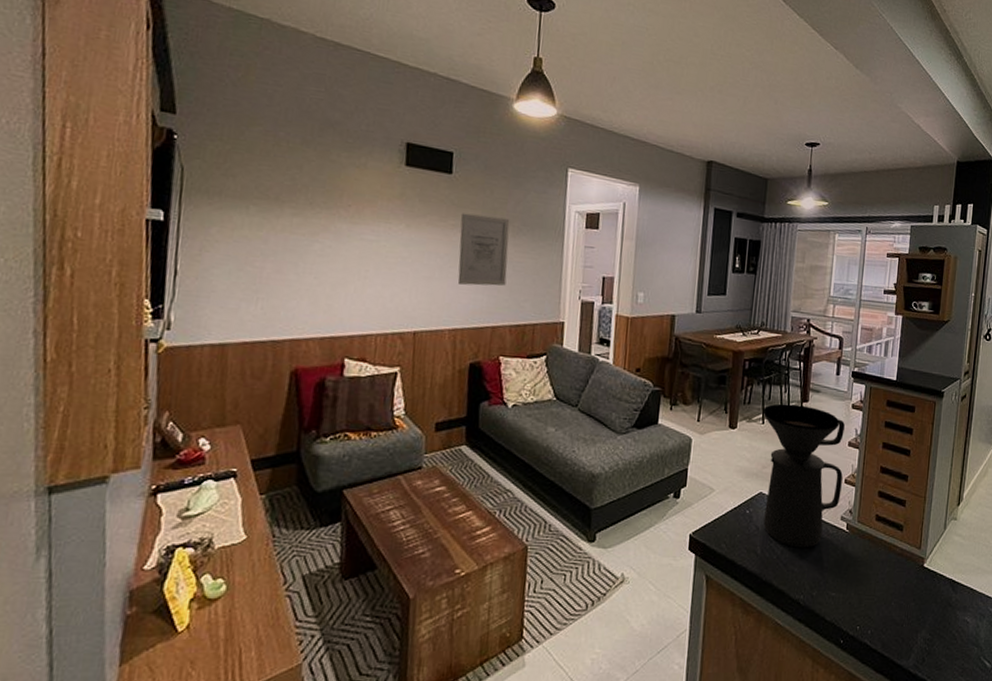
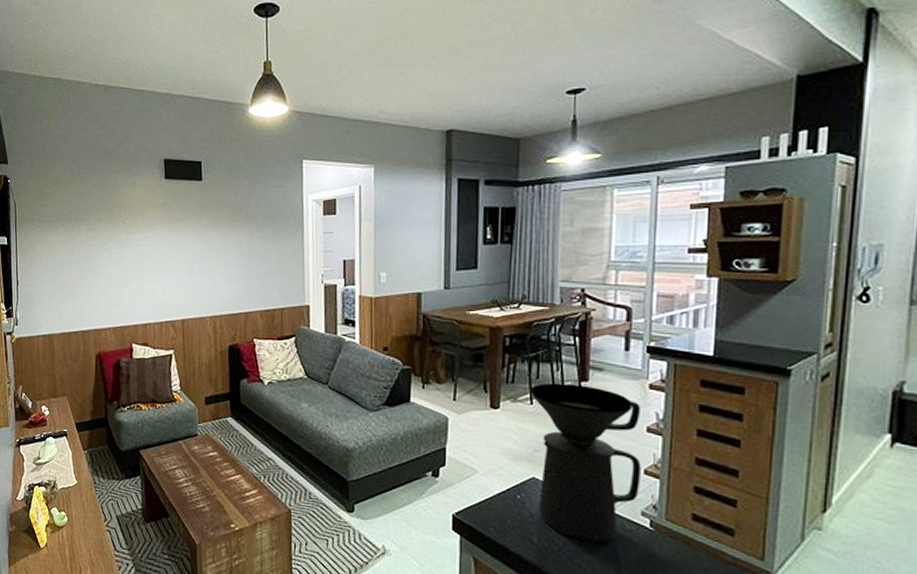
wall art: present [457,213,510,286] -> none [211,214,255,277]

